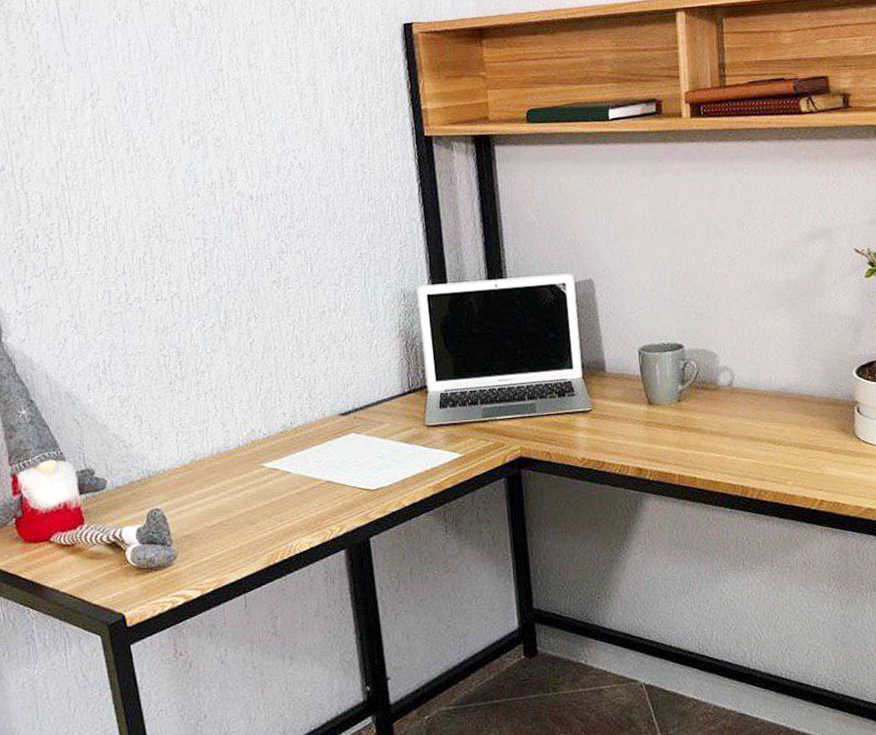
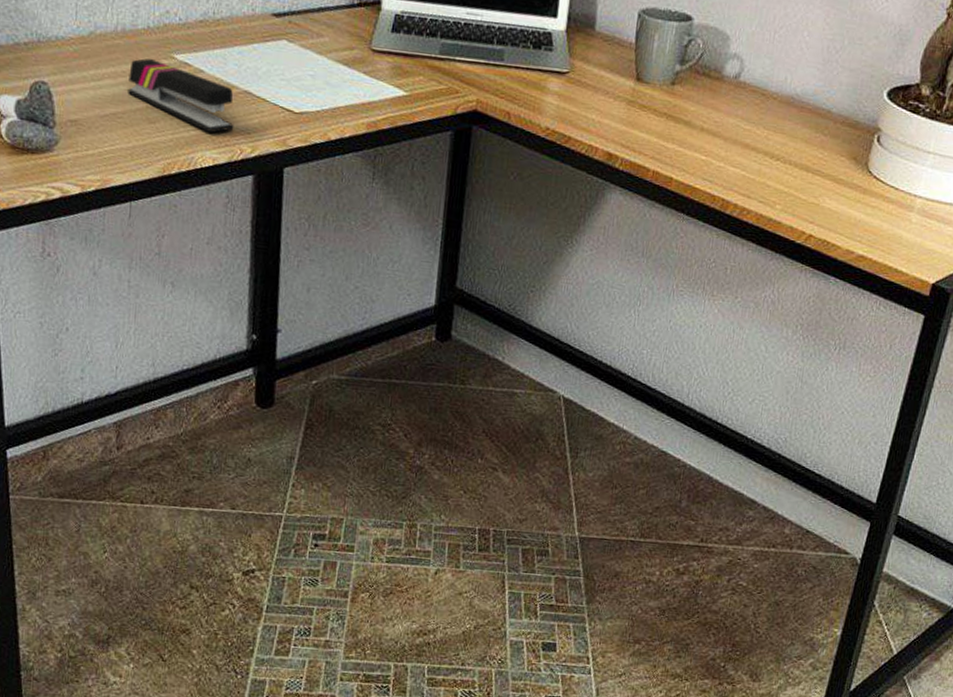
stapler: none [228,471,323,521] -> present [128,58,234,133]

